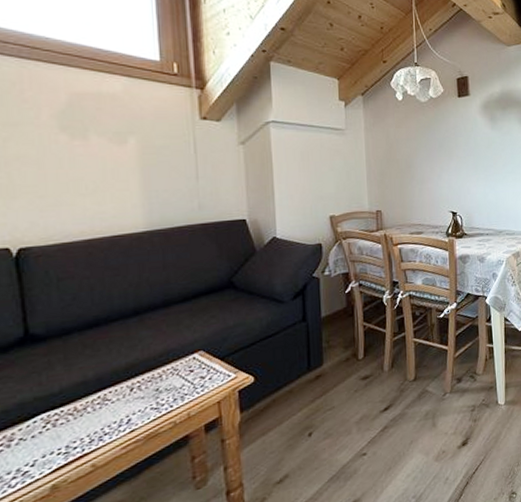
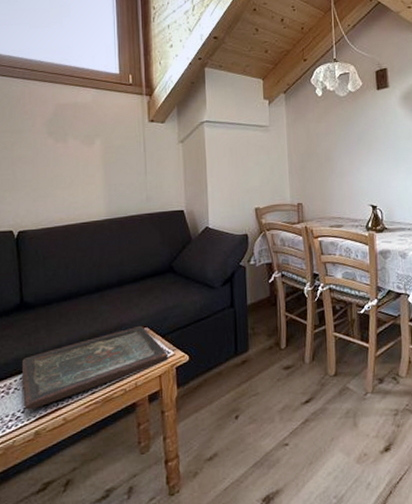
board game: none [28,349,228,463] -> present [21,325,168,410]

